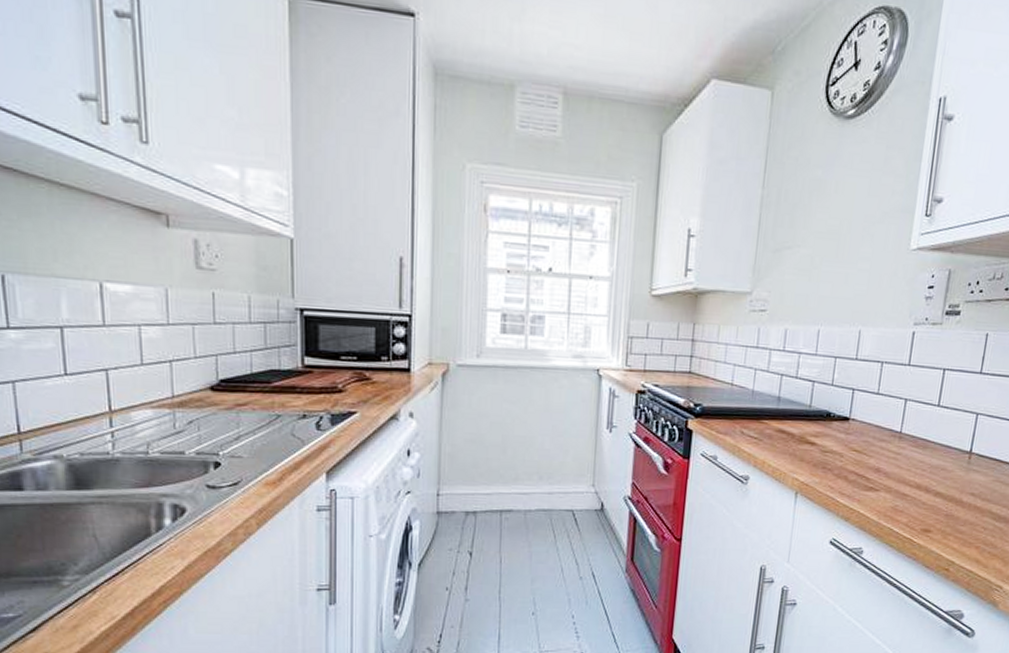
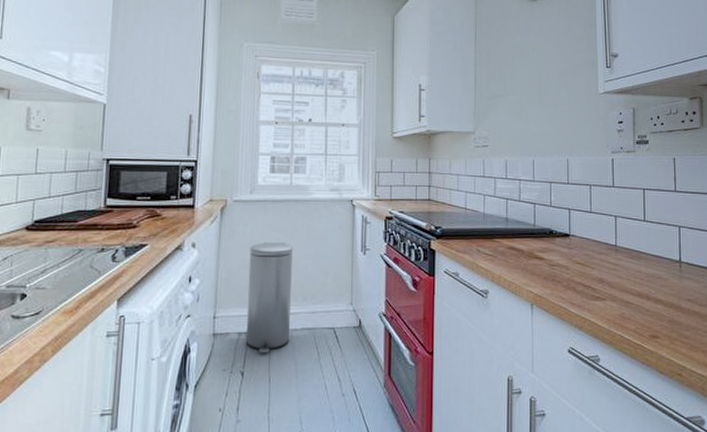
pedal bin: none [473,414,527,533] -> present [245,242,293,352]

